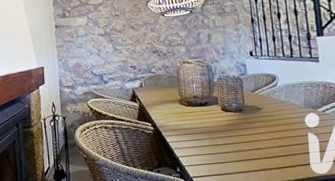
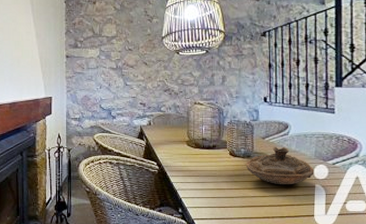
decorative bowl: none [239,98,306,137] -> present [246,146,315,185]

